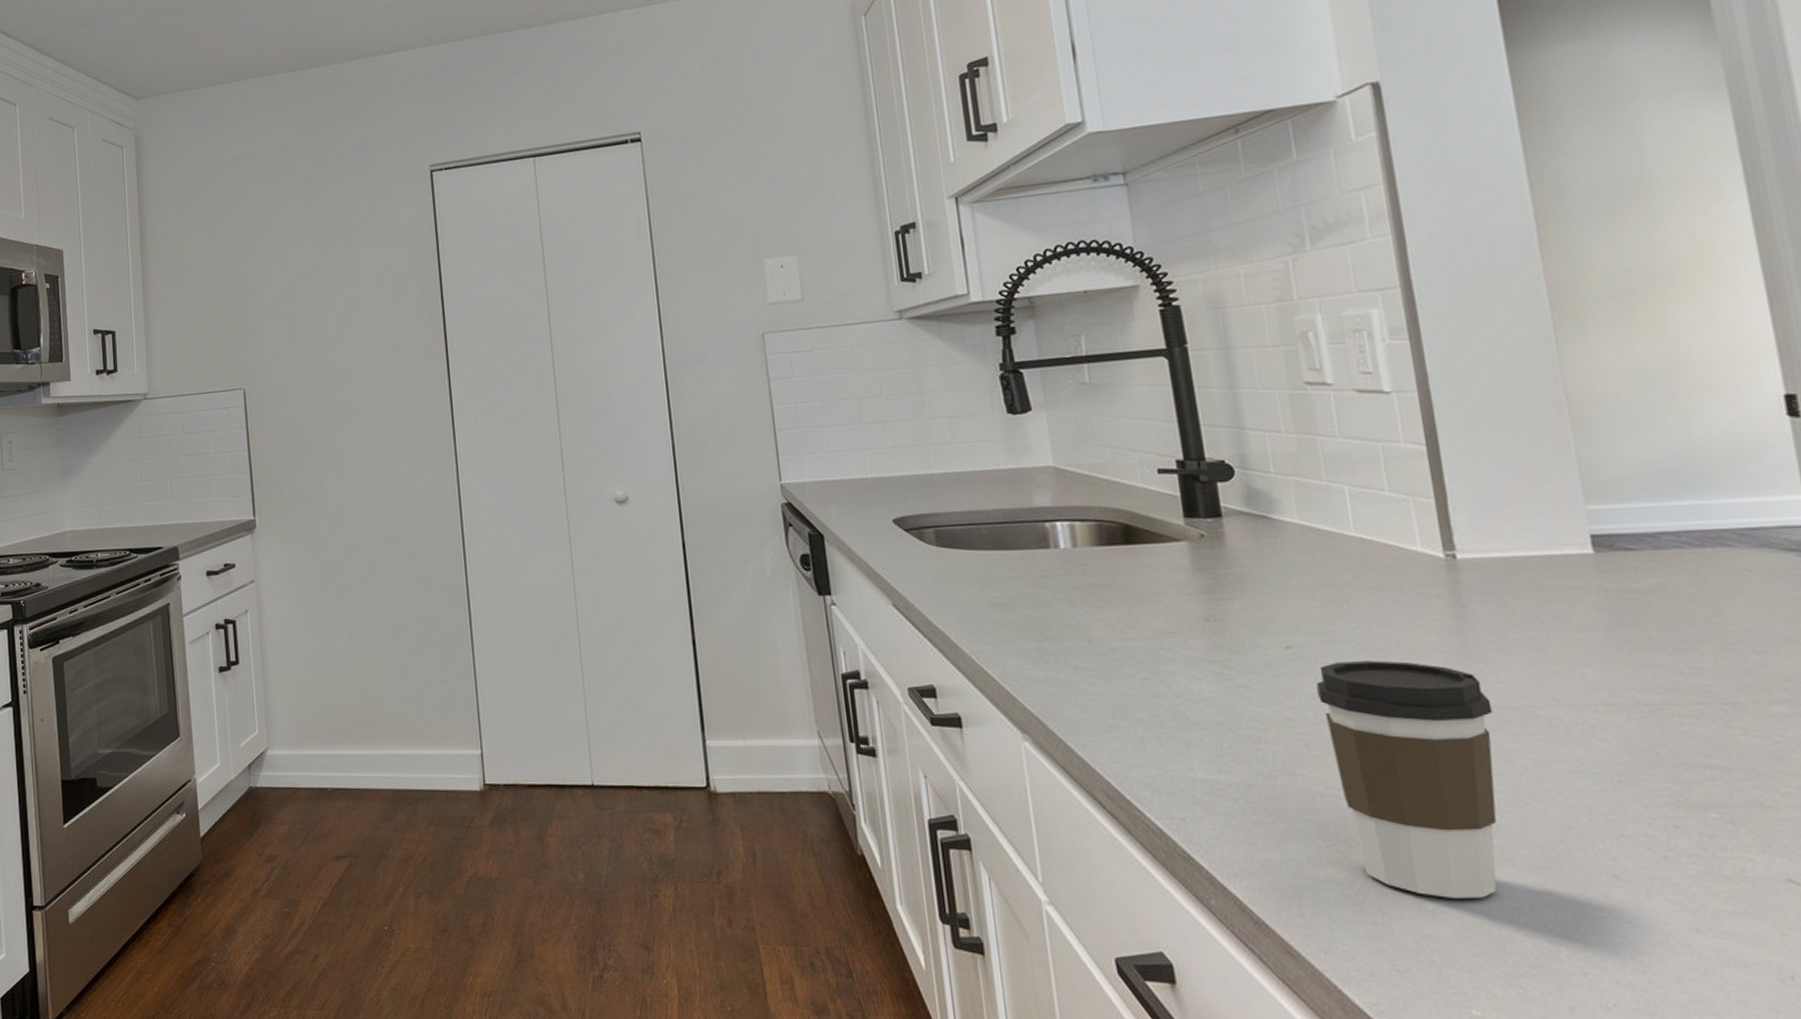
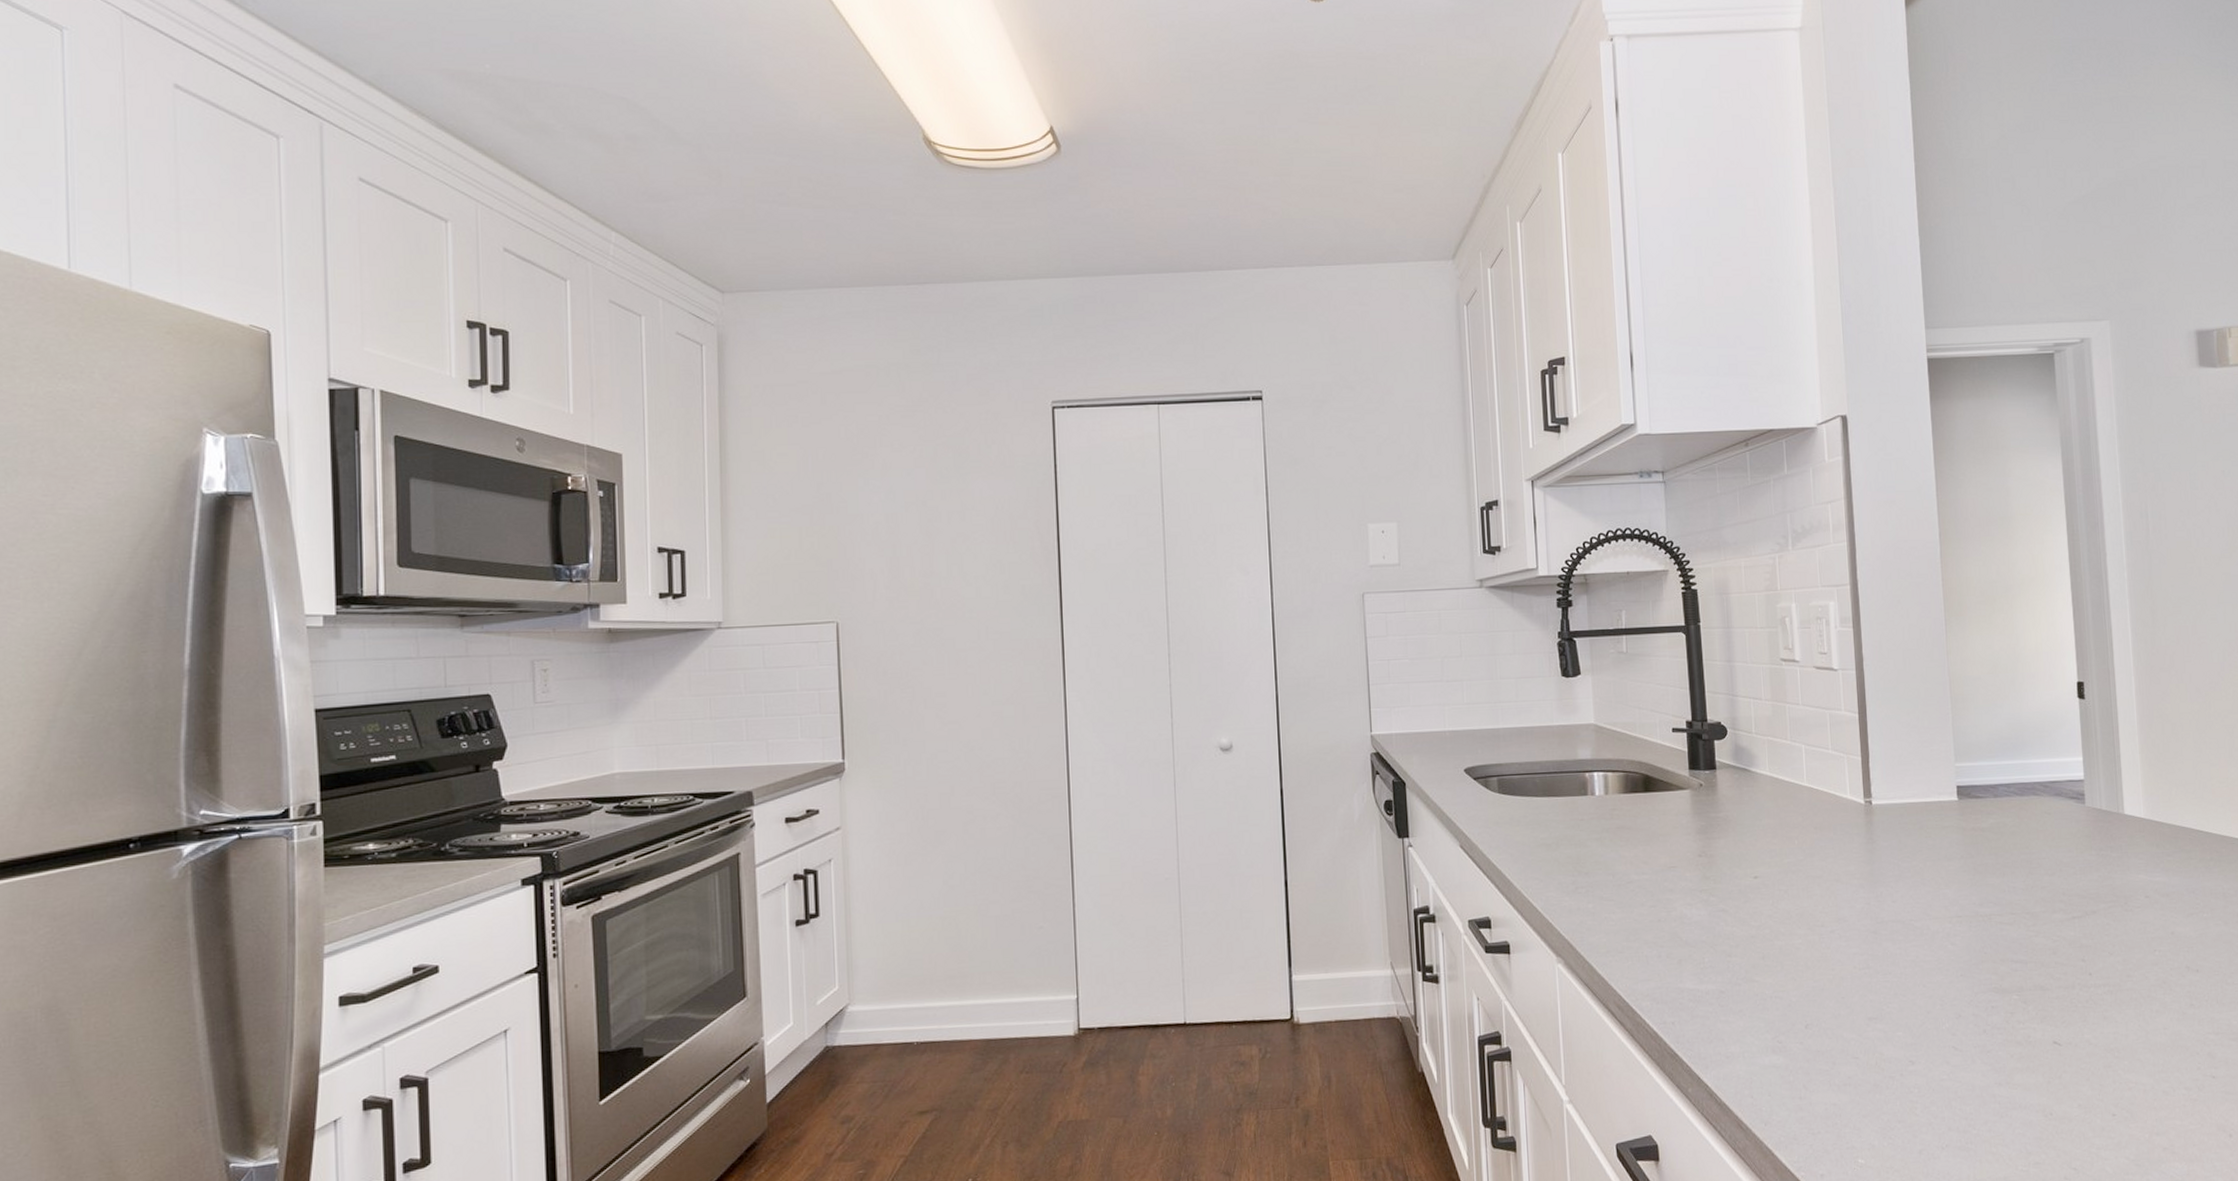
coffee cup: present [1316,660,1497,898] -> none [1773,886,1887,1073]

